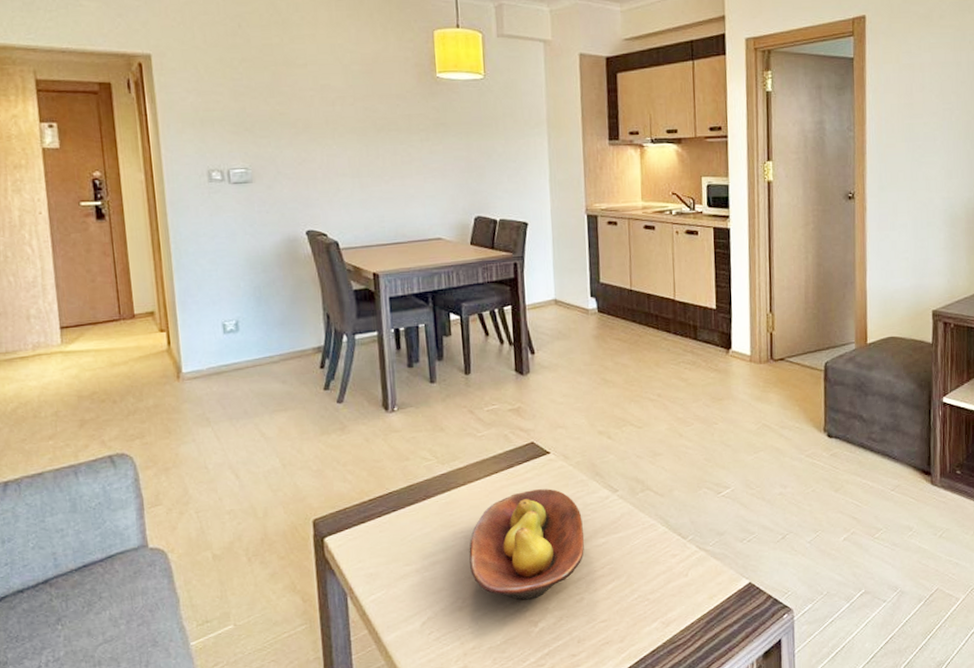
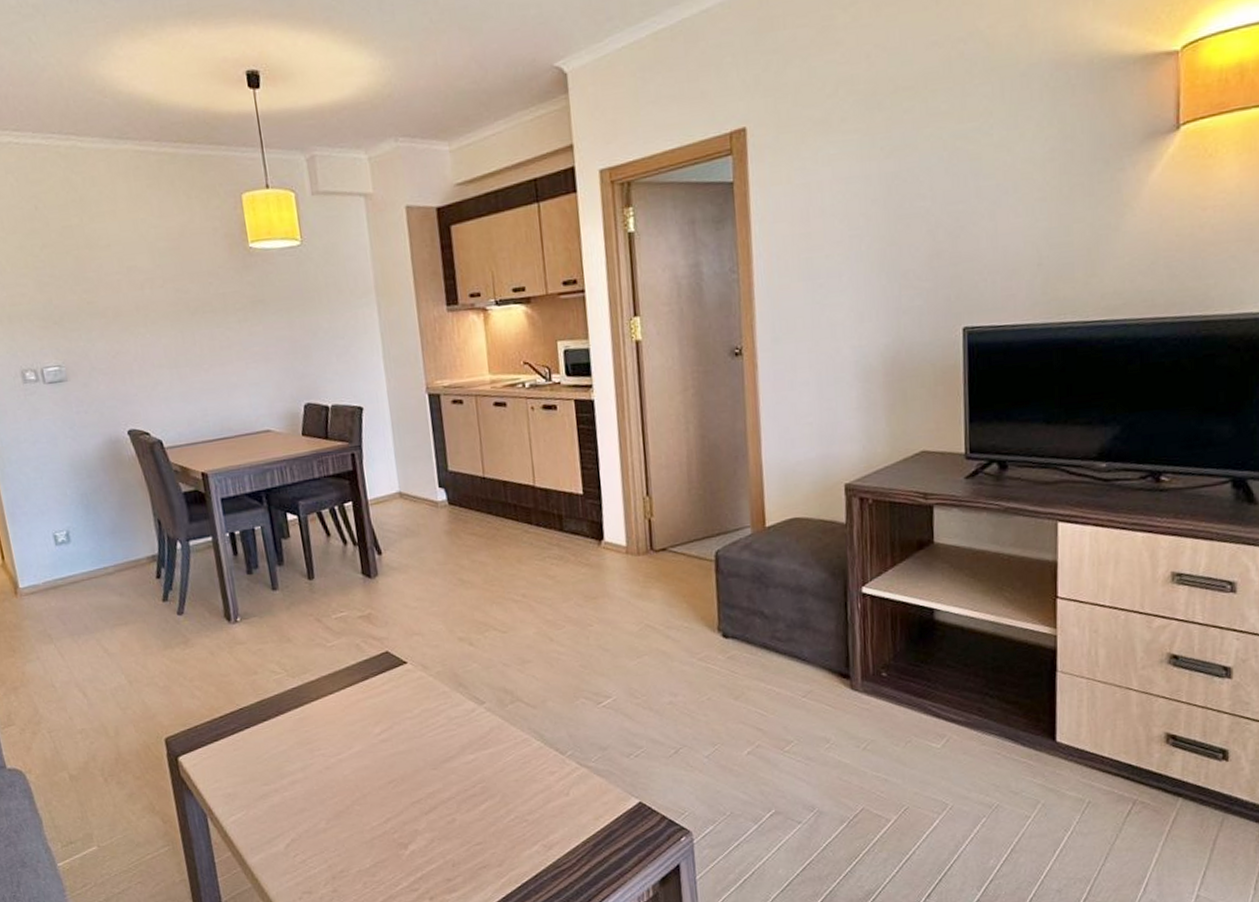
fruit bowl: present [469,488,585,600] -> none [328,701,453,822]

